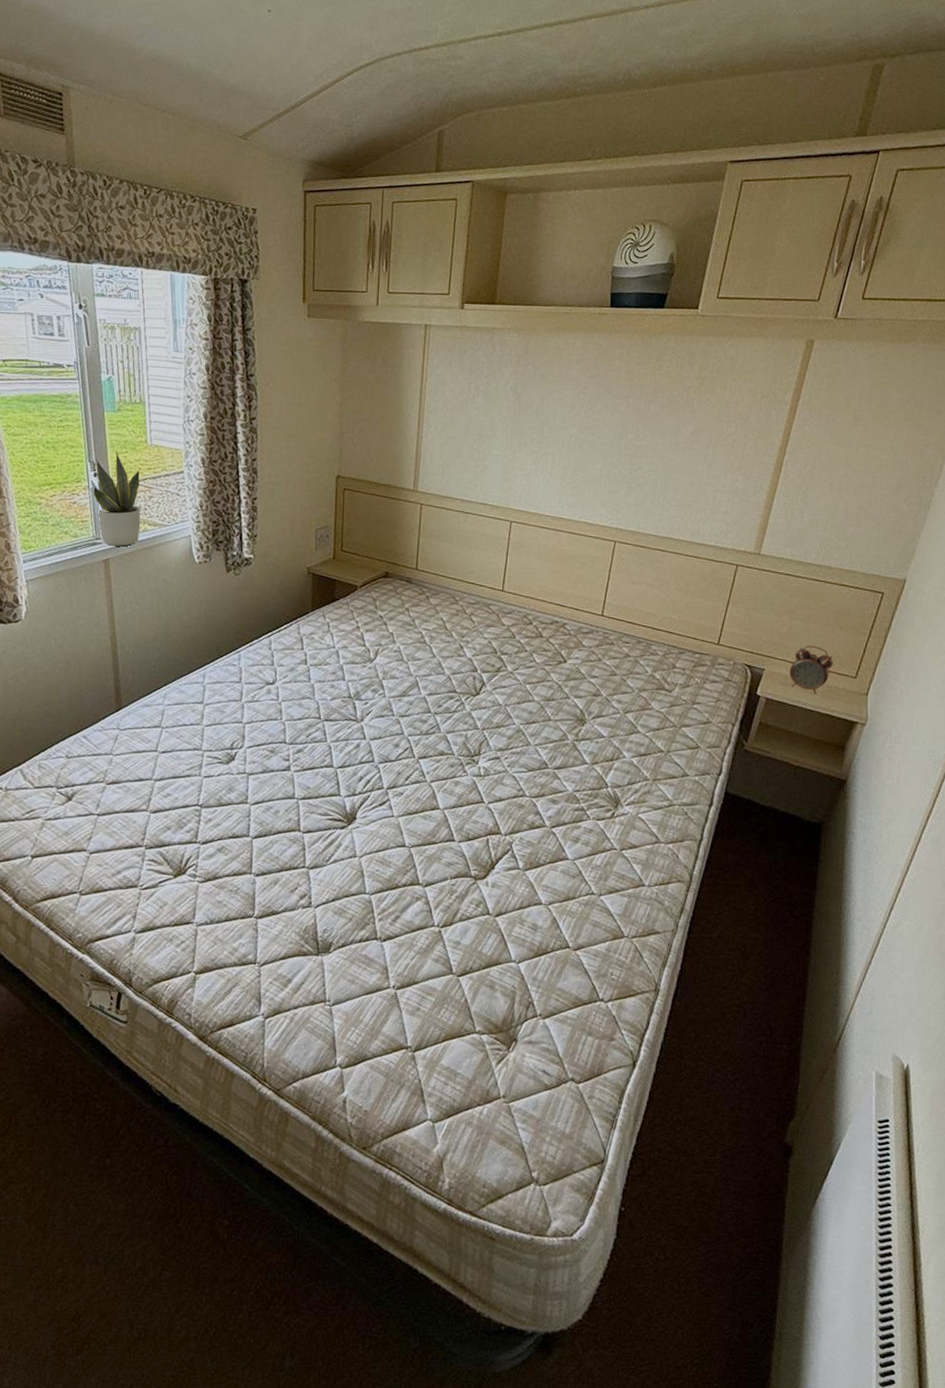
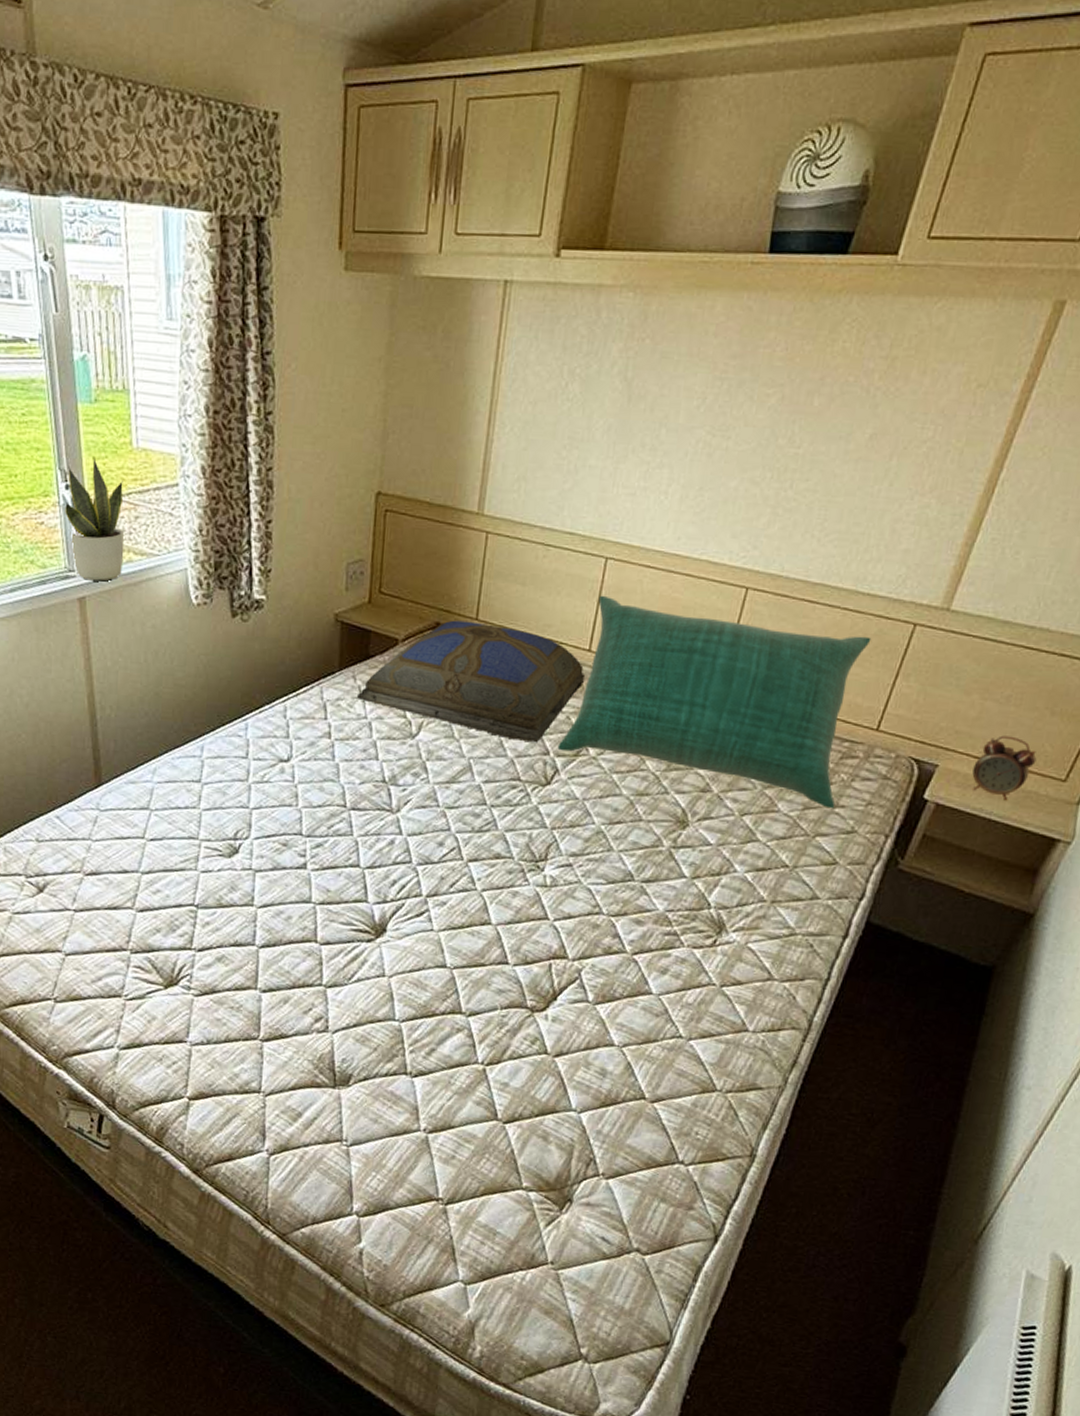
cushion: none [327,570,501,663] -> present [357,620,586,743]
cushion: none [483,549,707,705] -> present [557,595,872,809]

